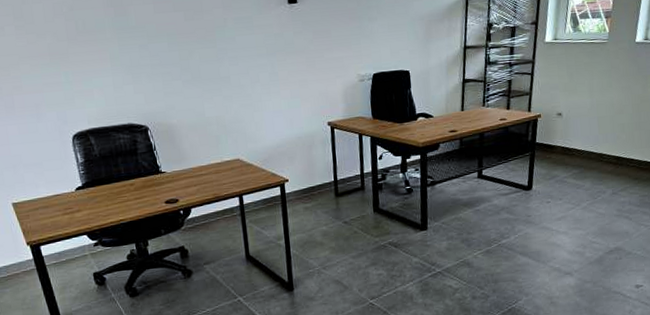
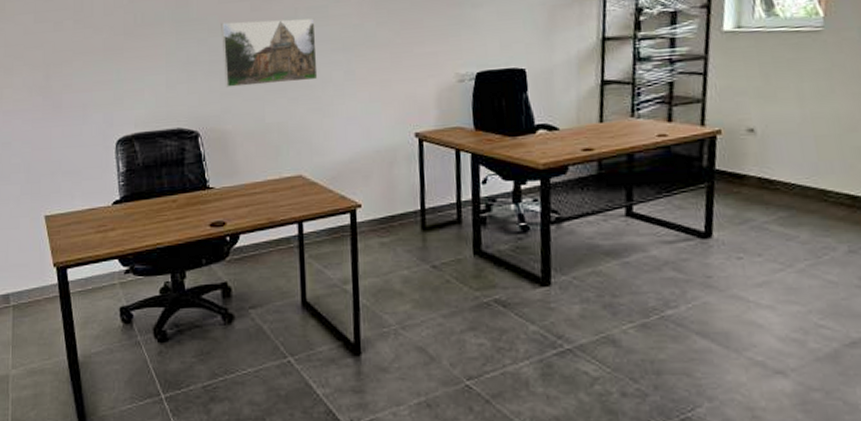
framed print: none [159,27,248,88] -> present [221,18,318,88]

